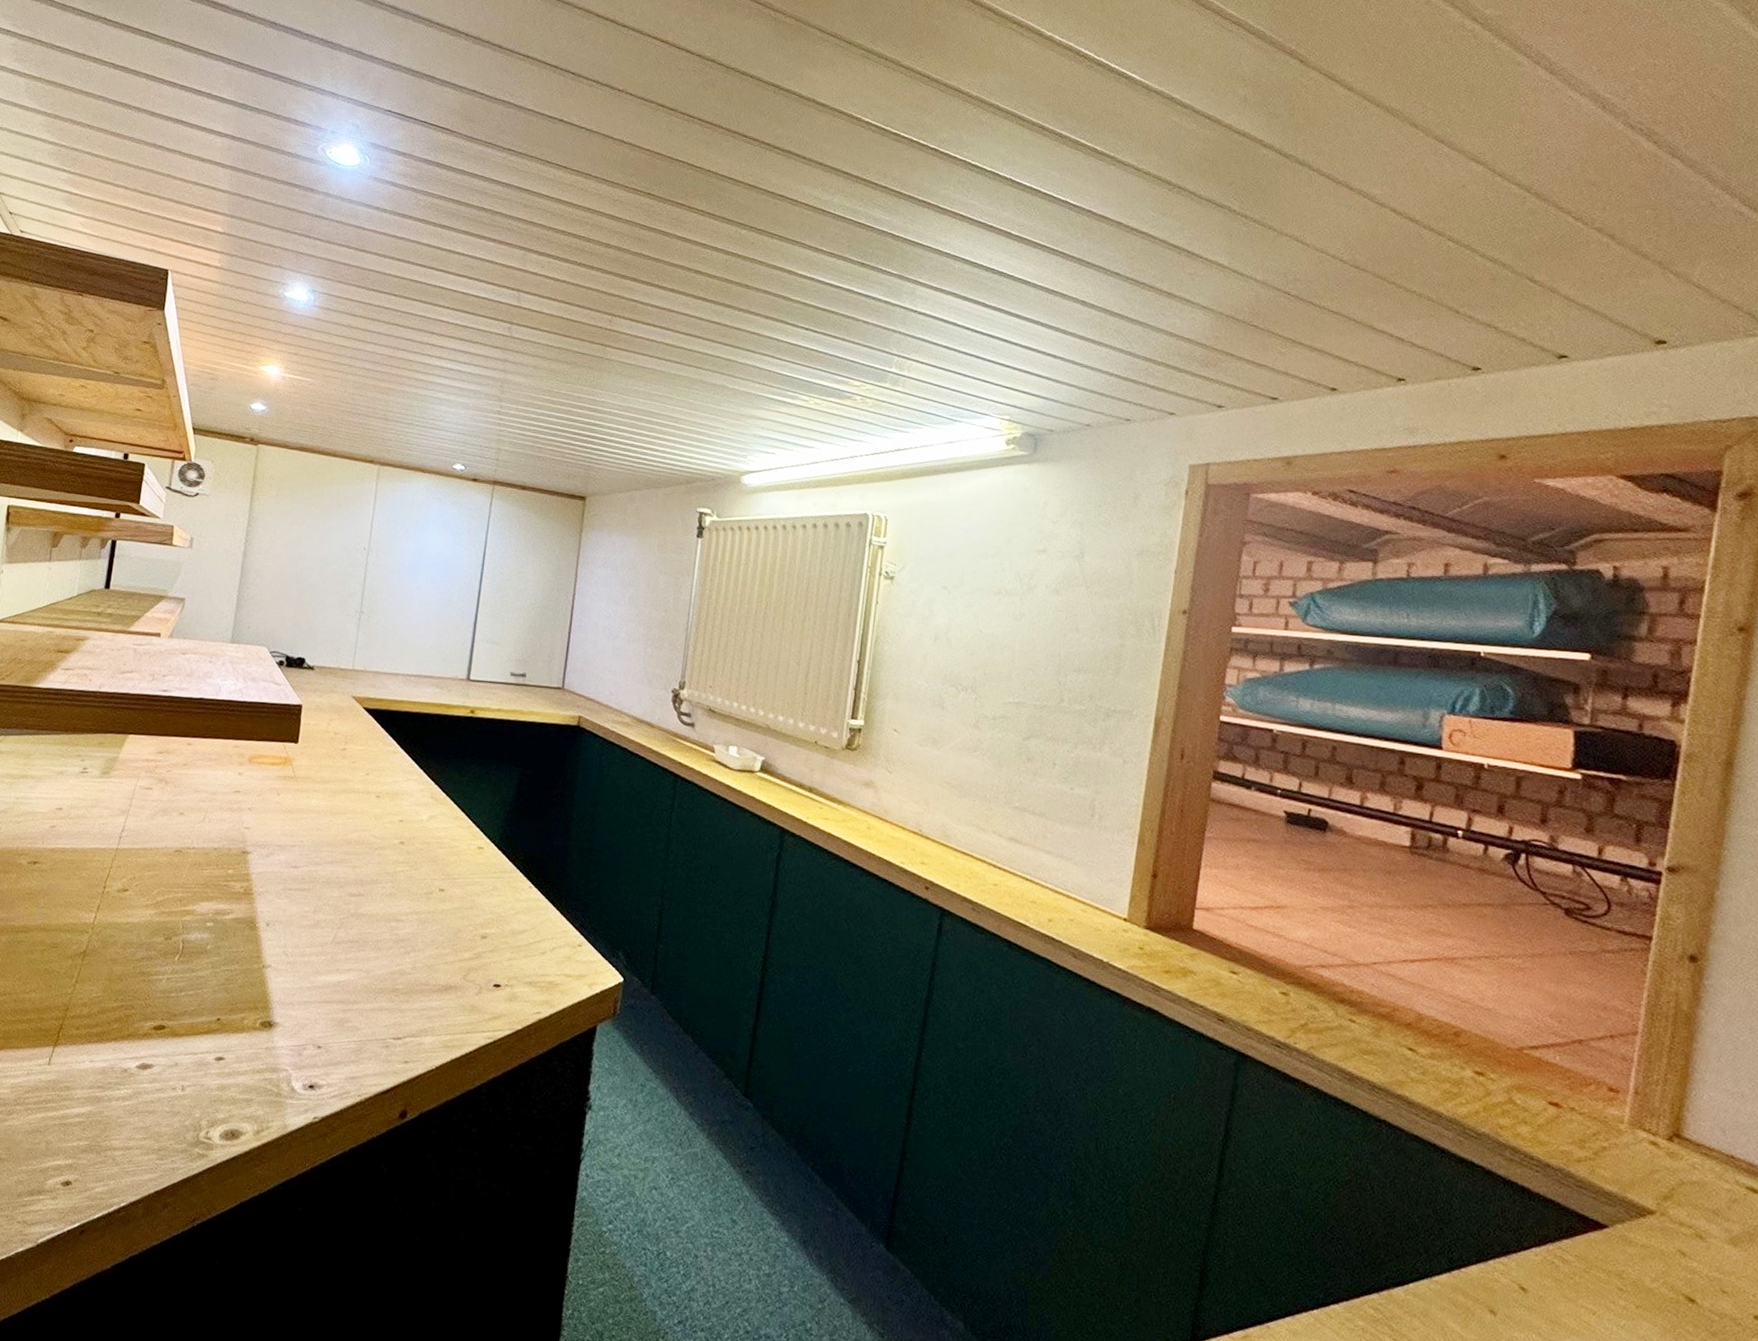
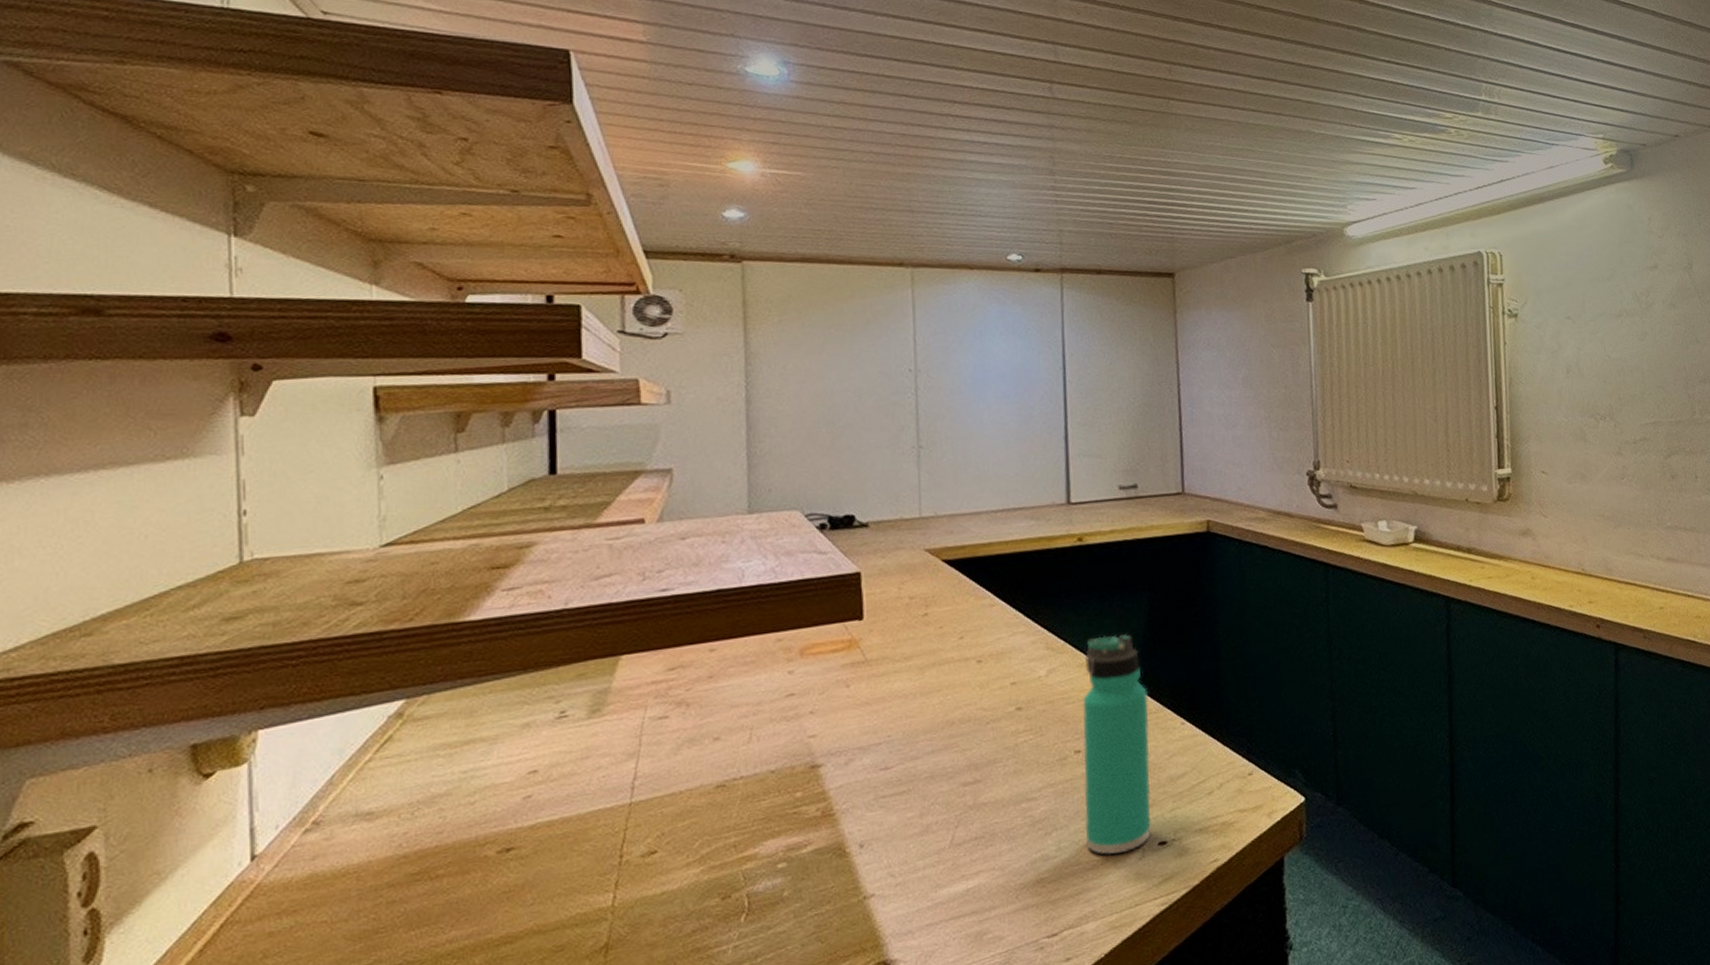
thermos bottle: none [435,797,506,986] -> present [1082,633,1151,855]

